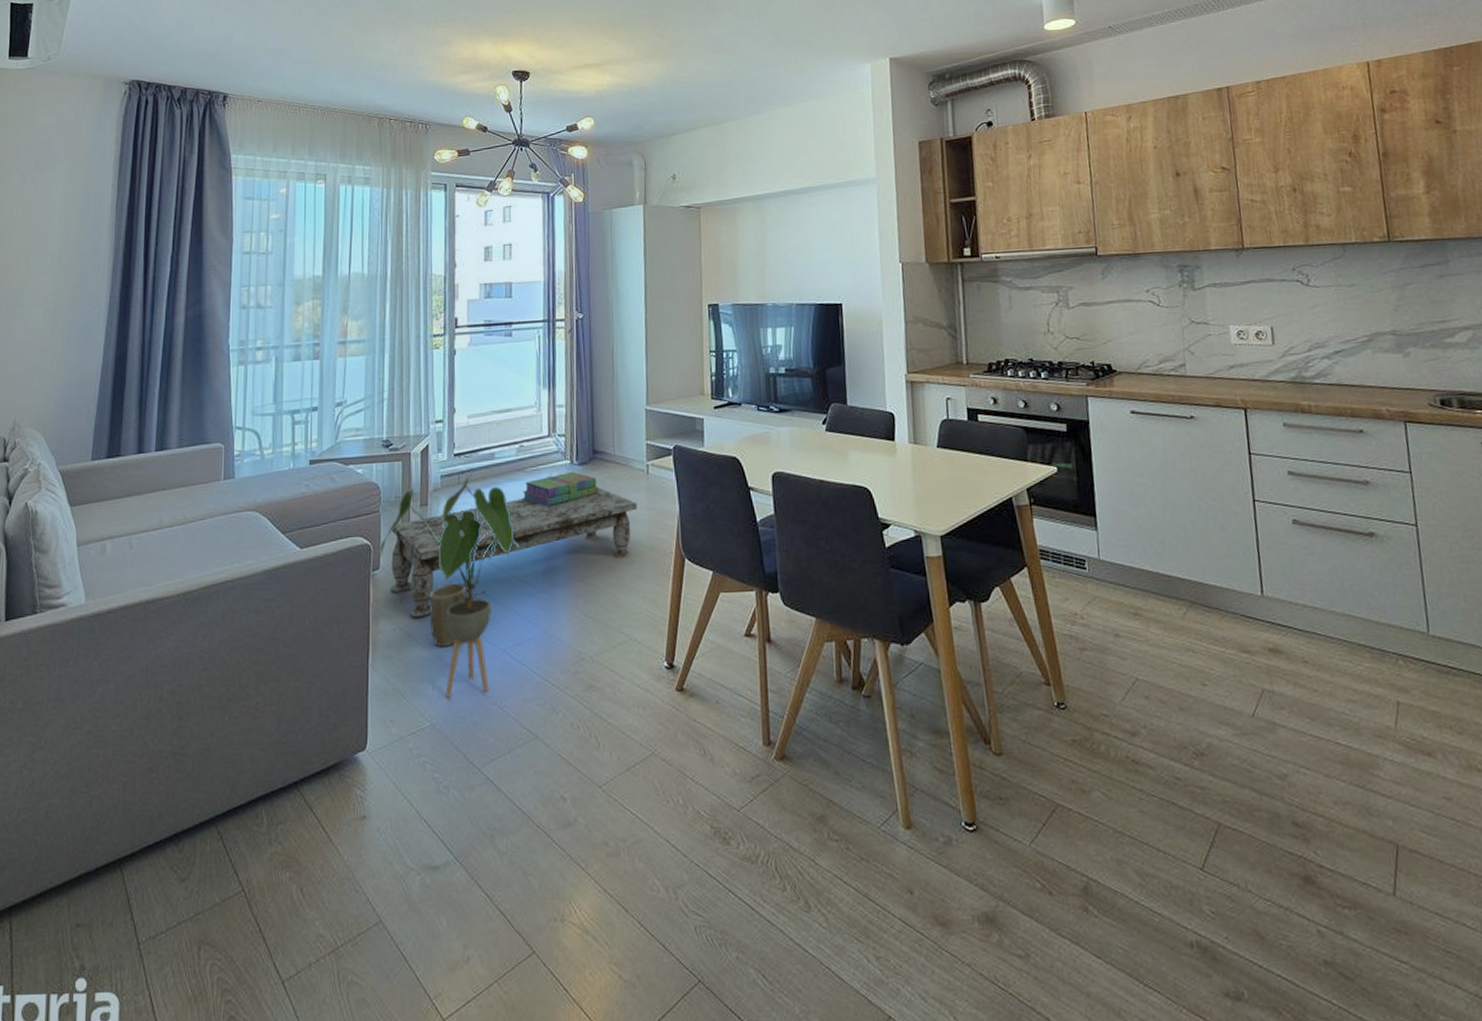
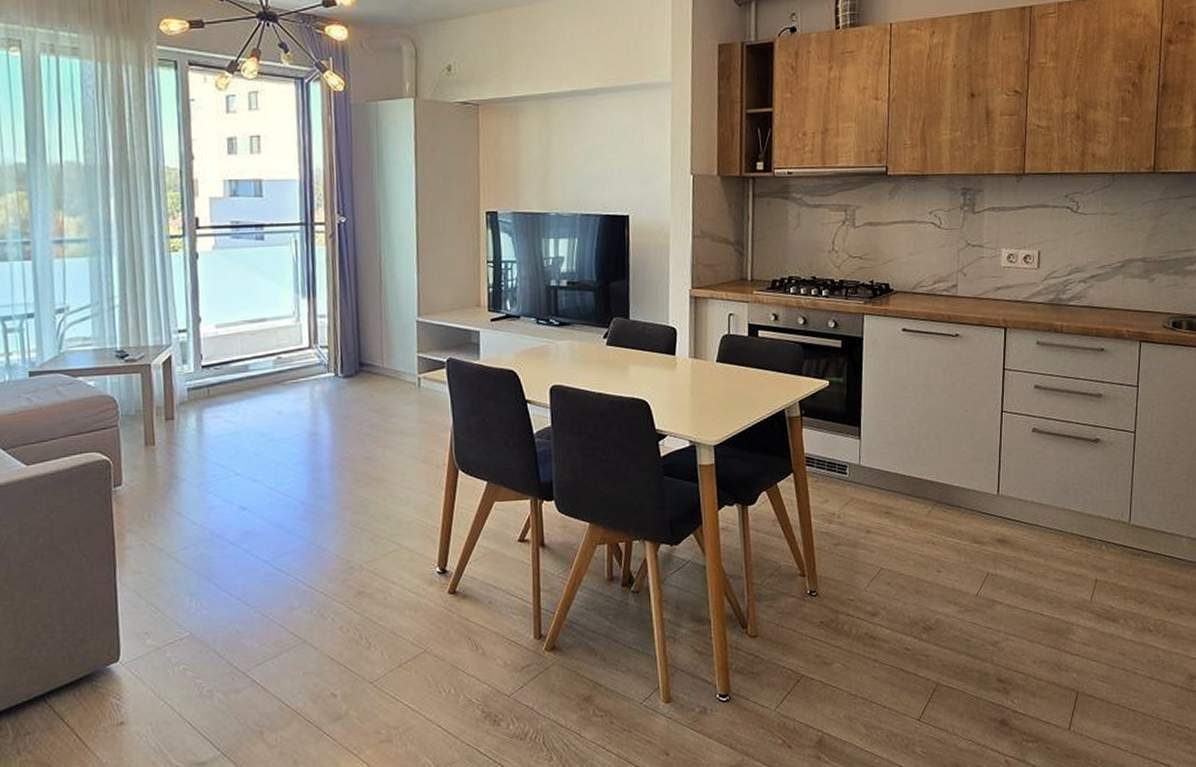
house plant: present [379,473,523,698] -> none [121,385,284,609]
coffee table: present [390,487,637,618] -> none [134,400,408,533]
plant pot: present [429,583,466,647] -> none [181,497,223,560]
stack of books: present [523,471,599,507] -> none [282,384,366,421]

